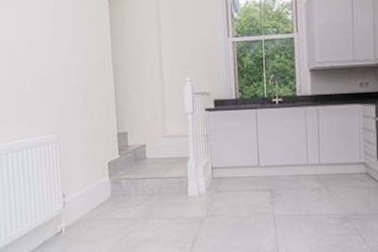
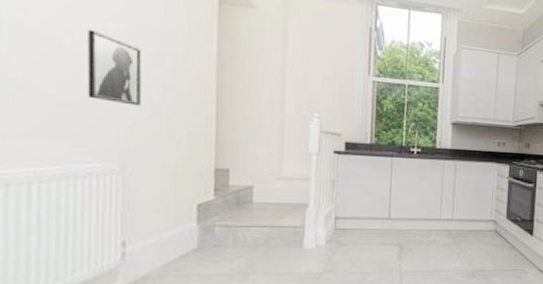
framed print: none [30,38,65,90] -> present [88,29,141,106]

